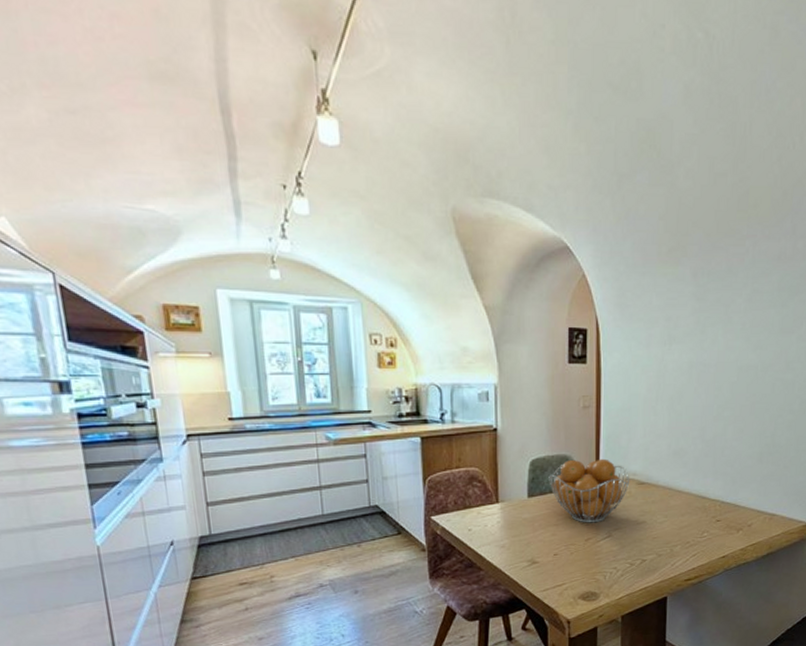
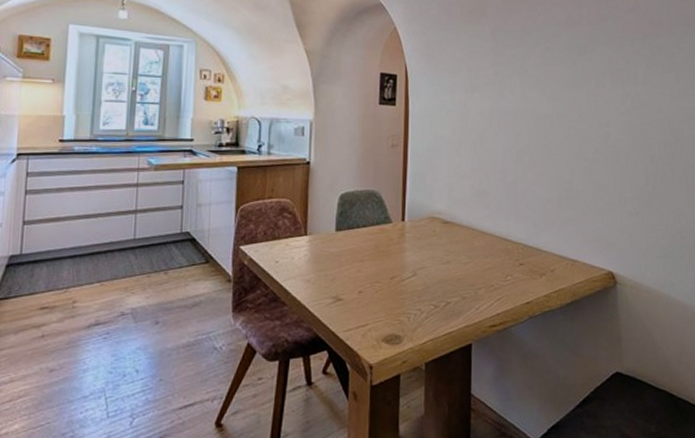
fruit basket: present [549,458,630,523] -> none [356,195,435,261]

